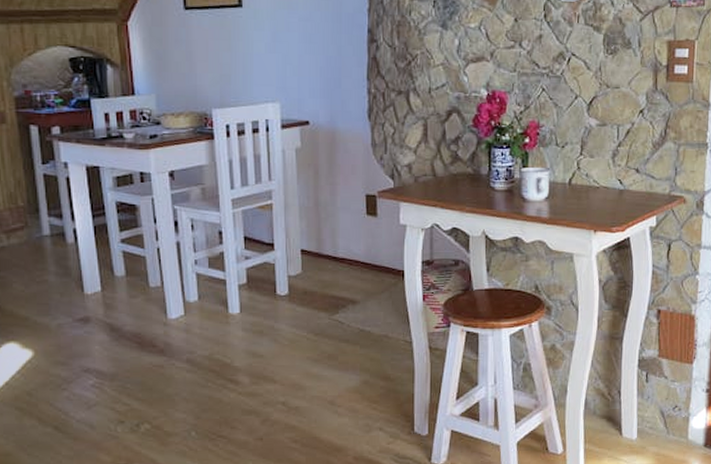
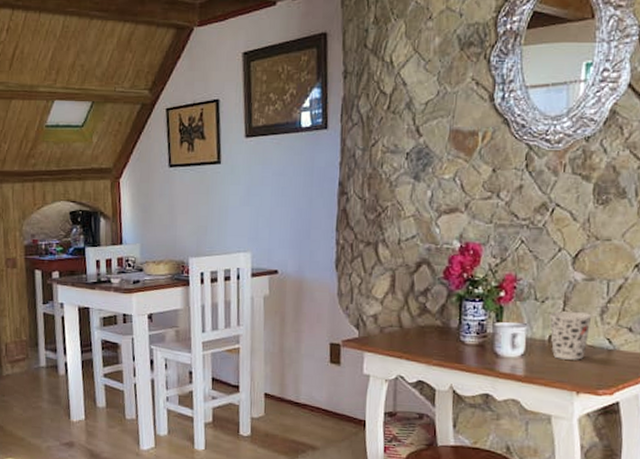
cup: none [568,156,605,201] -> present [549,311,592,360]

